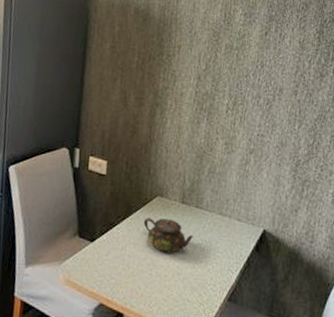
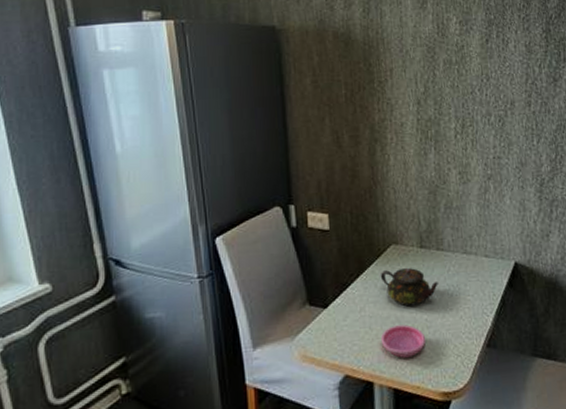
saucer: none [135,267,175,298] -> present [380,324,426,358]

